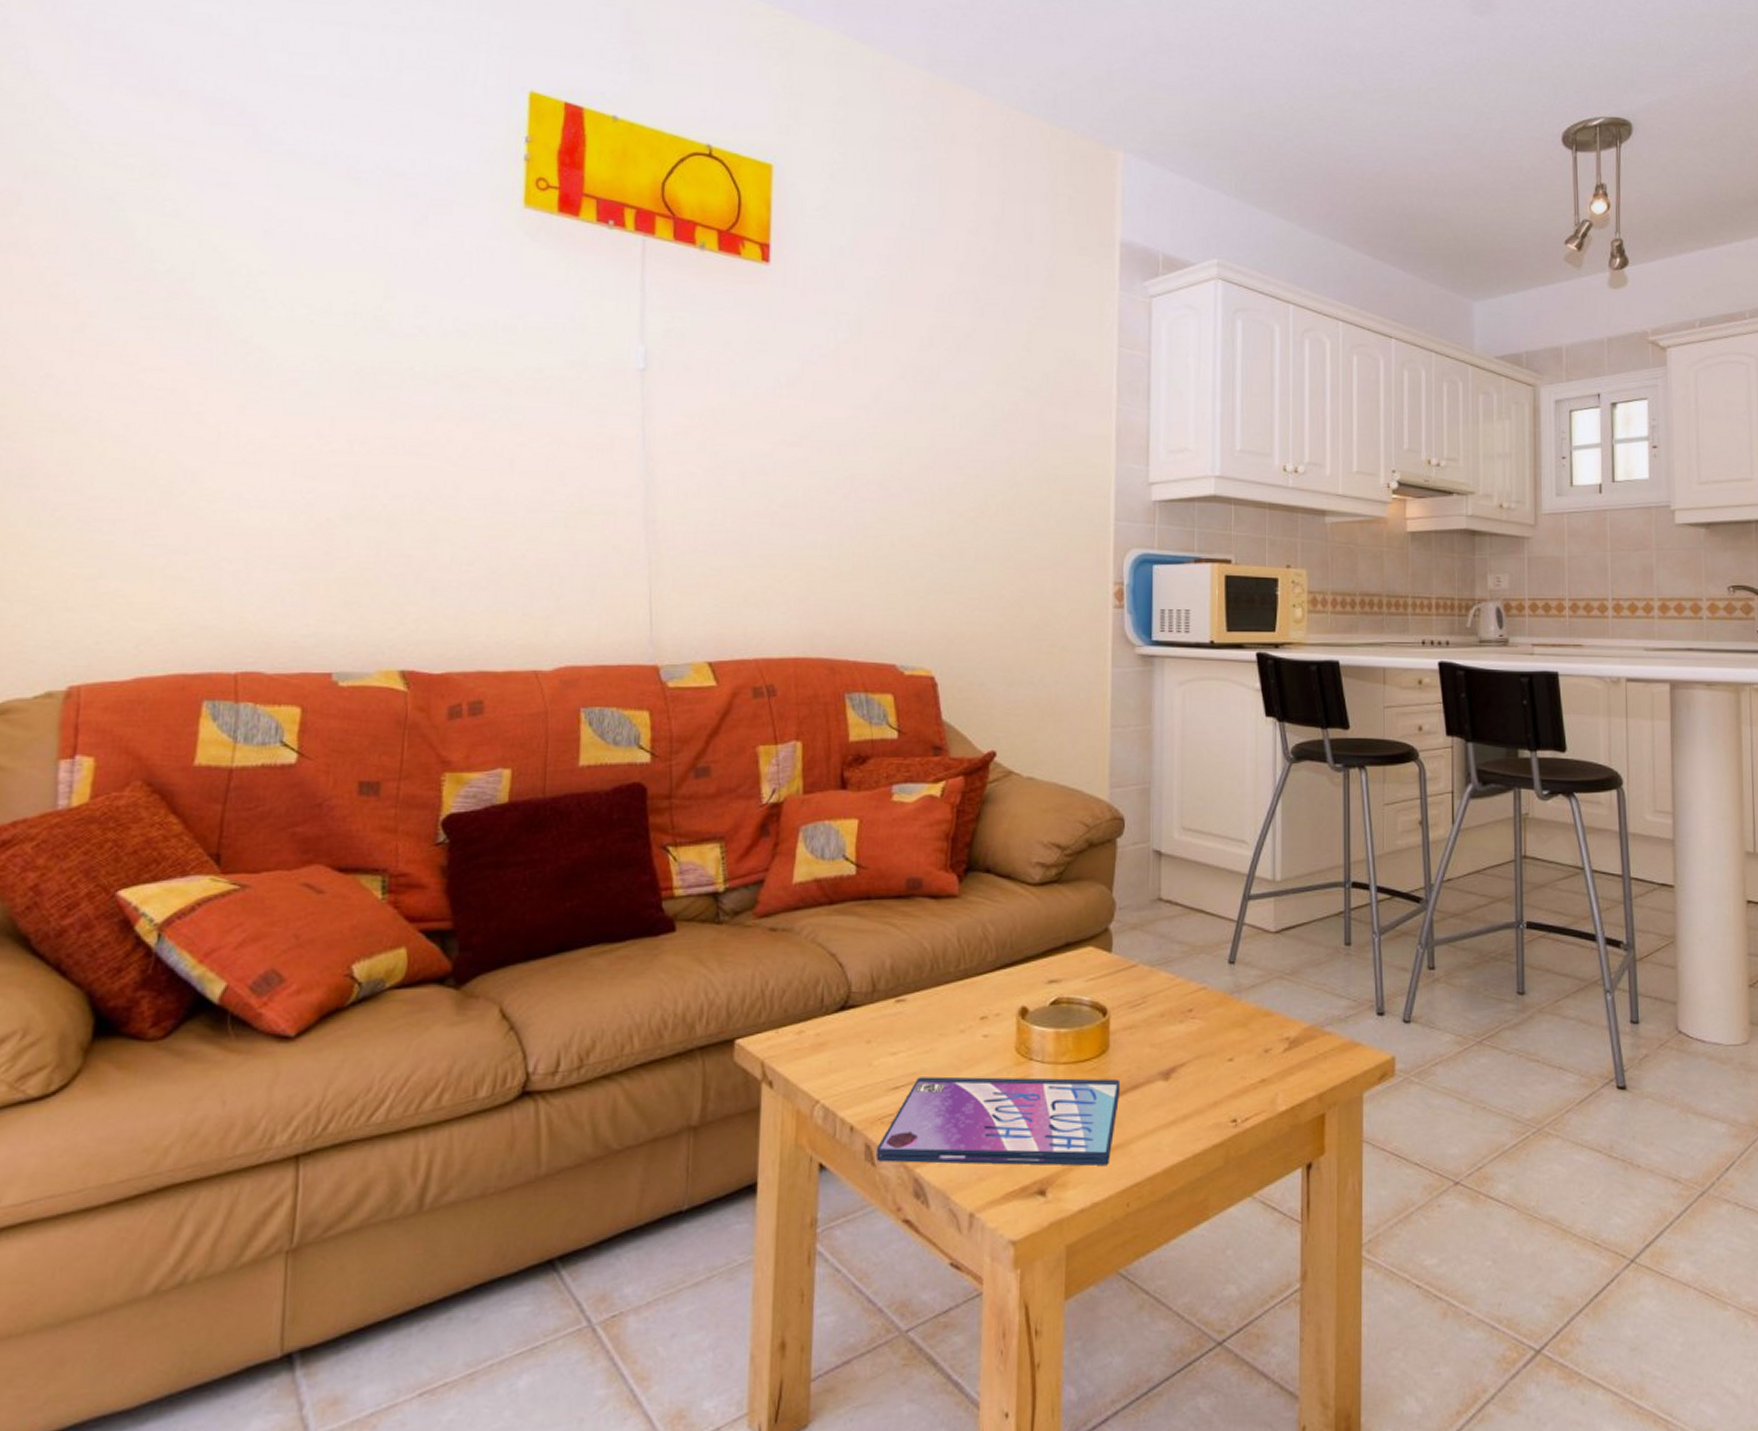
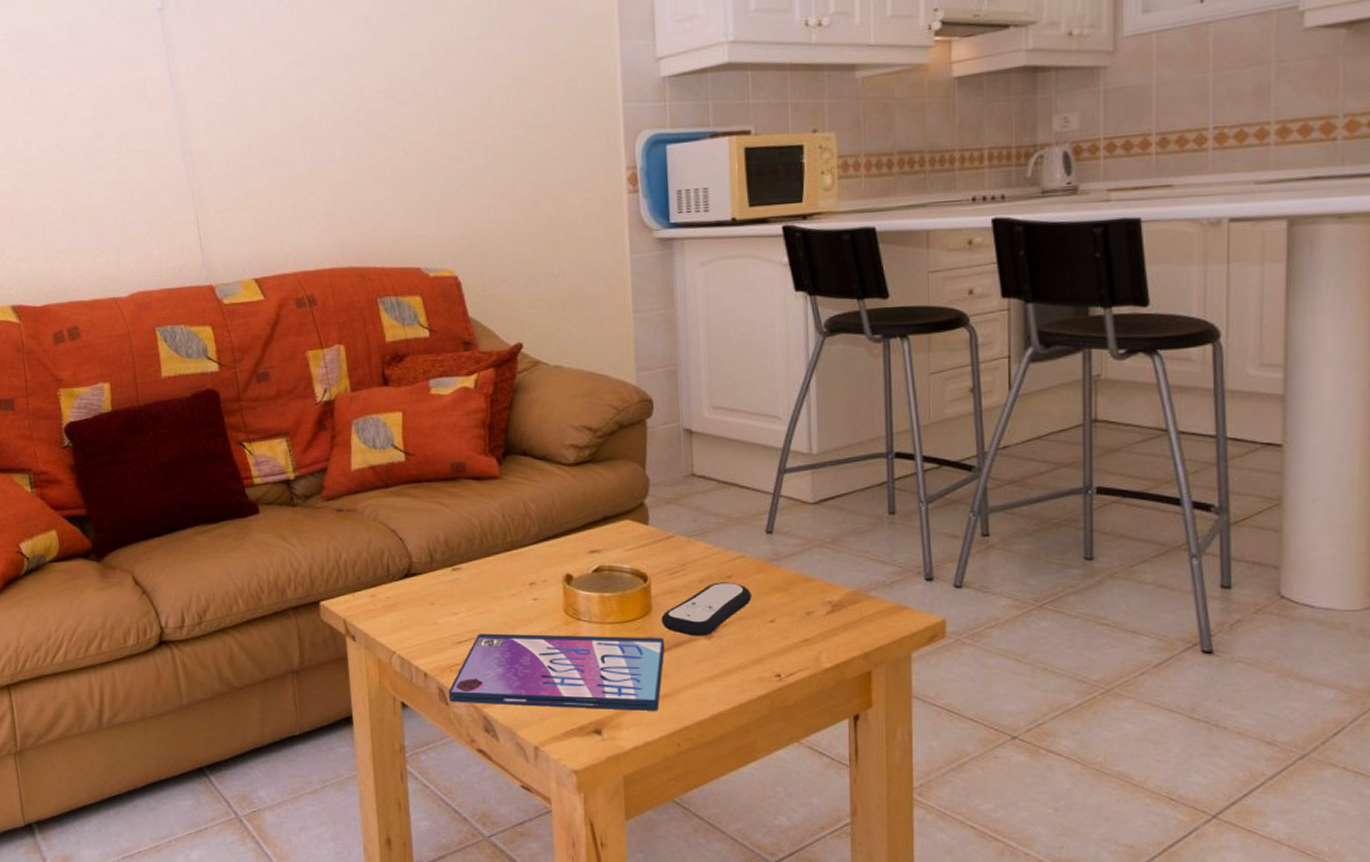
remote control: none [1118,1016,1211,1078] -> present [661,582,752,636]

